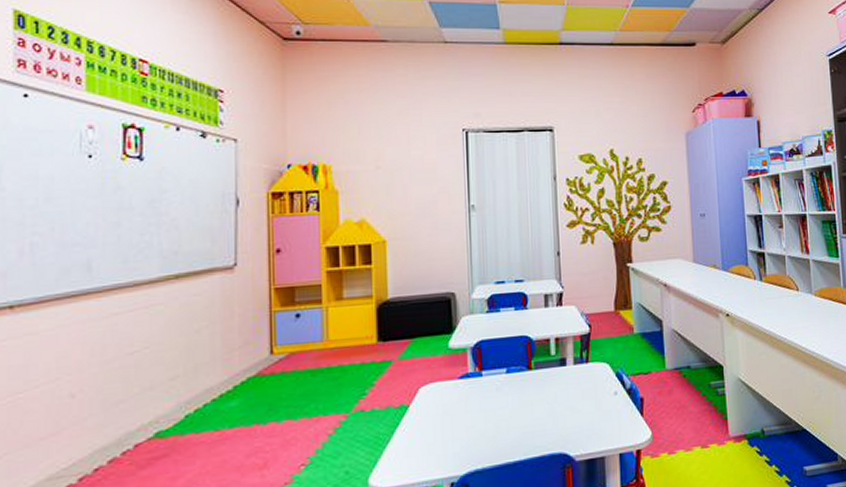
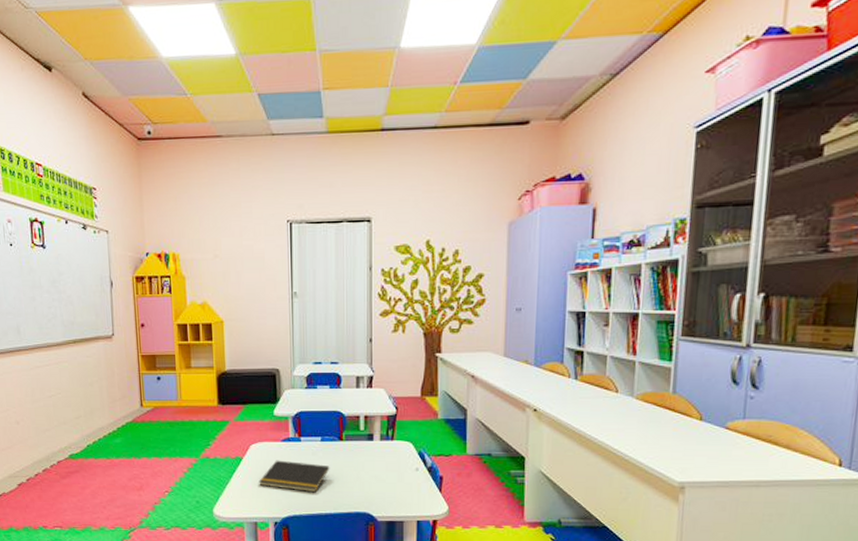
notepad: none [430,401,518,439] -> present [259,460,330,493]

